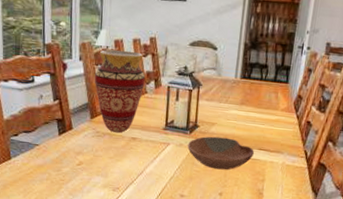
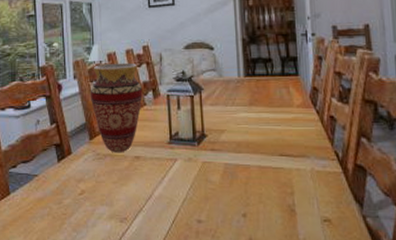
bowl: present [187,136,254,170] -> none [197,145,275,185]

